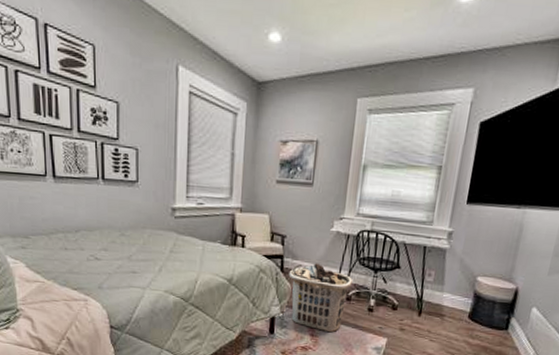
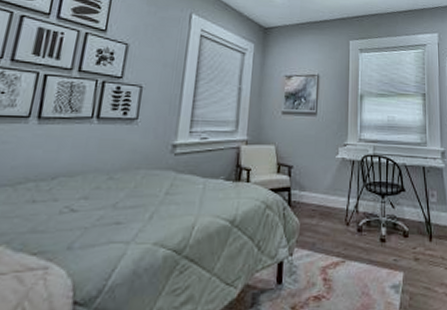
clothes hamper: present [288,263,352,333] -> none [296,193,361,274]

